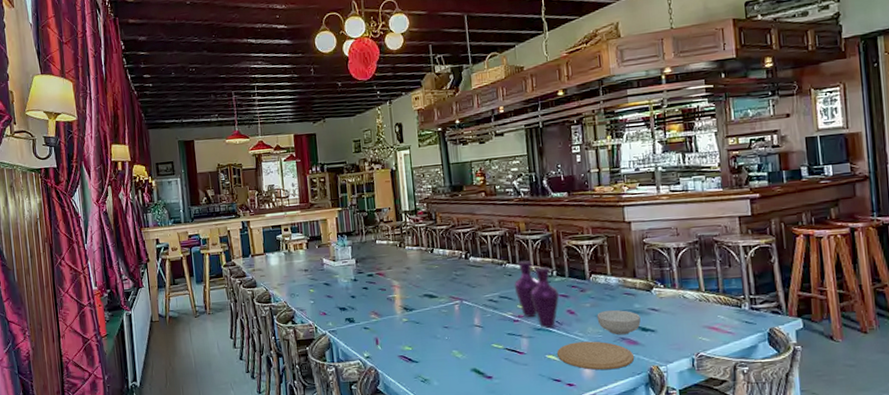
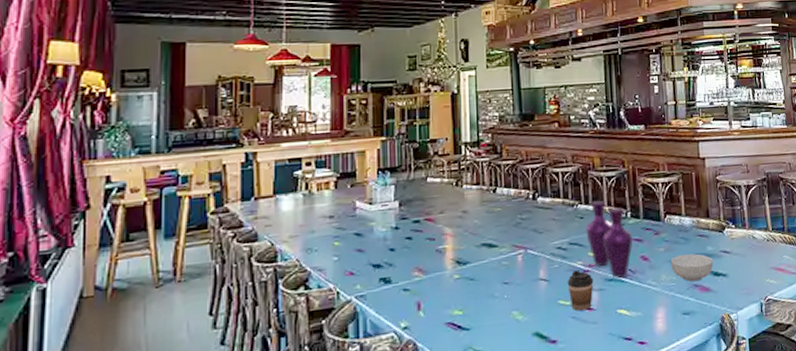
coffee cup: none [499,319,524,354] -> present [567,270,594,312]
plate: present [556,341,635,371] -> none [628,290,707,324]

